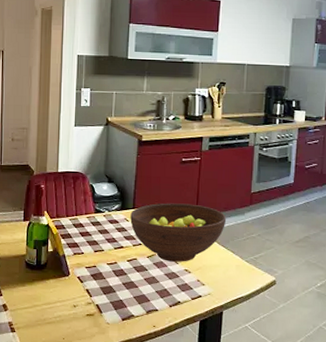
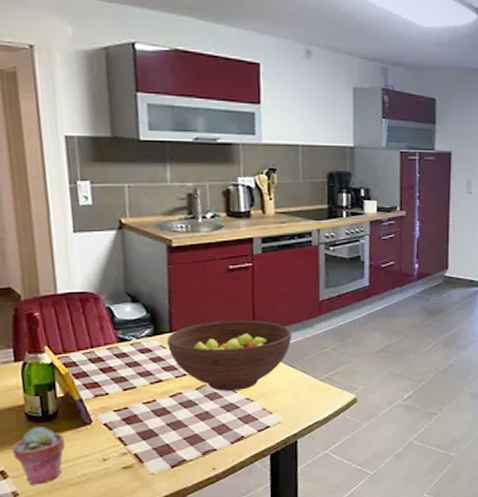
potted succulent: none [13,273,49,319] -> present [11,427,66,485]

